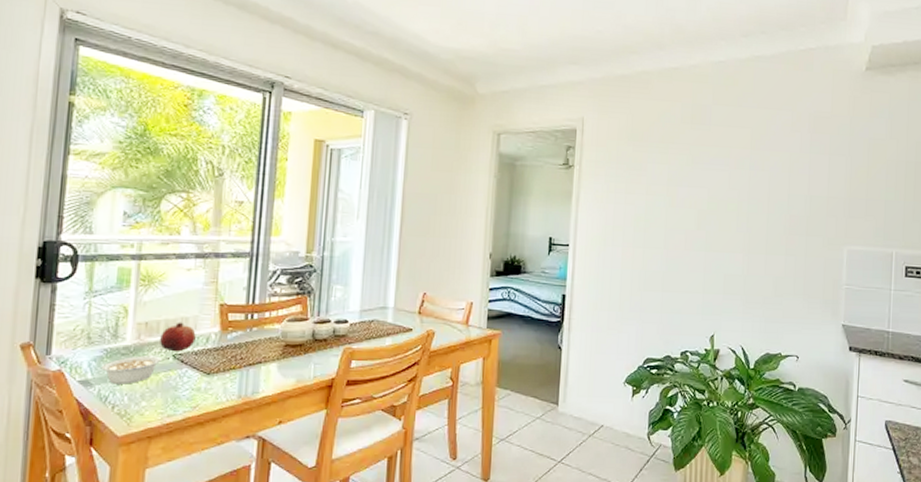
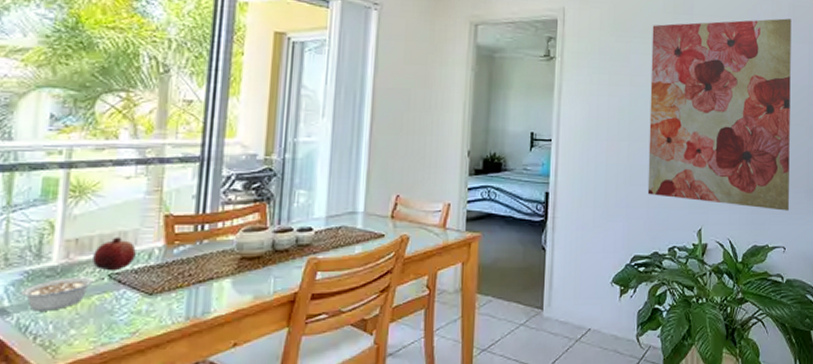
wall art: none [661,129,812,321] -> present [647,18,792,211]

